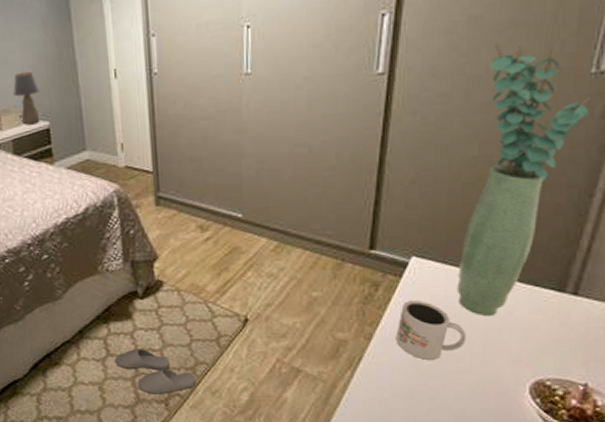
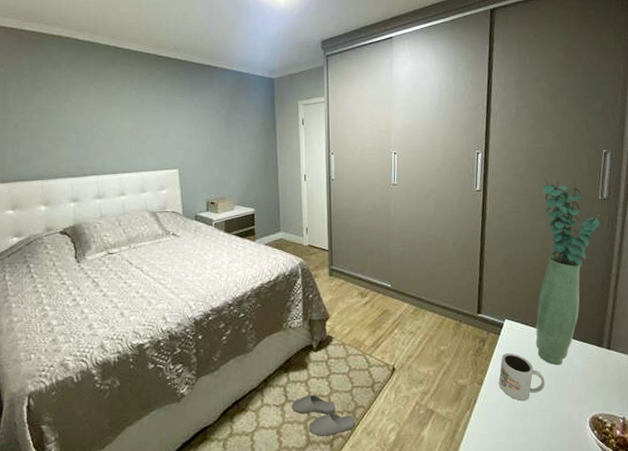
table lamp: present [13,71,40,125] -> none [230,171,249,210]

